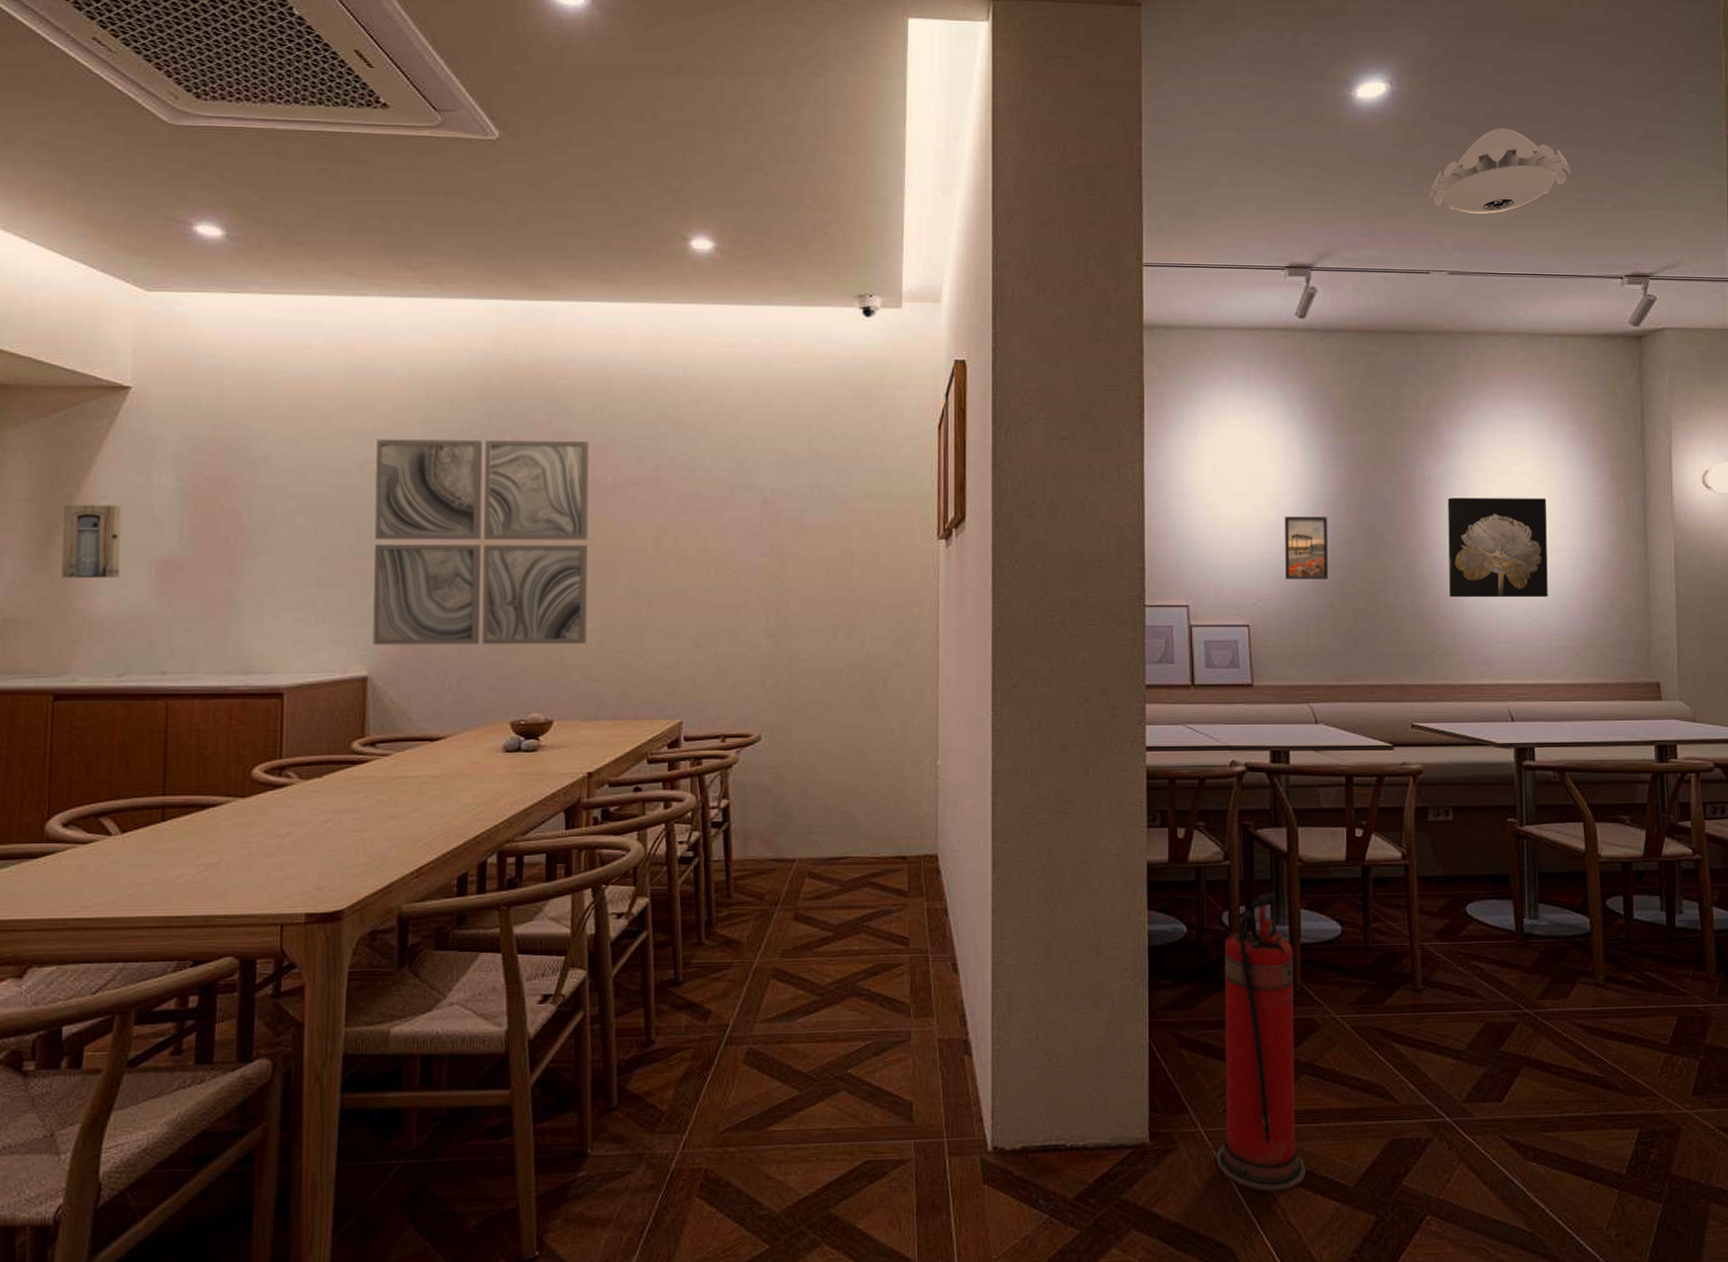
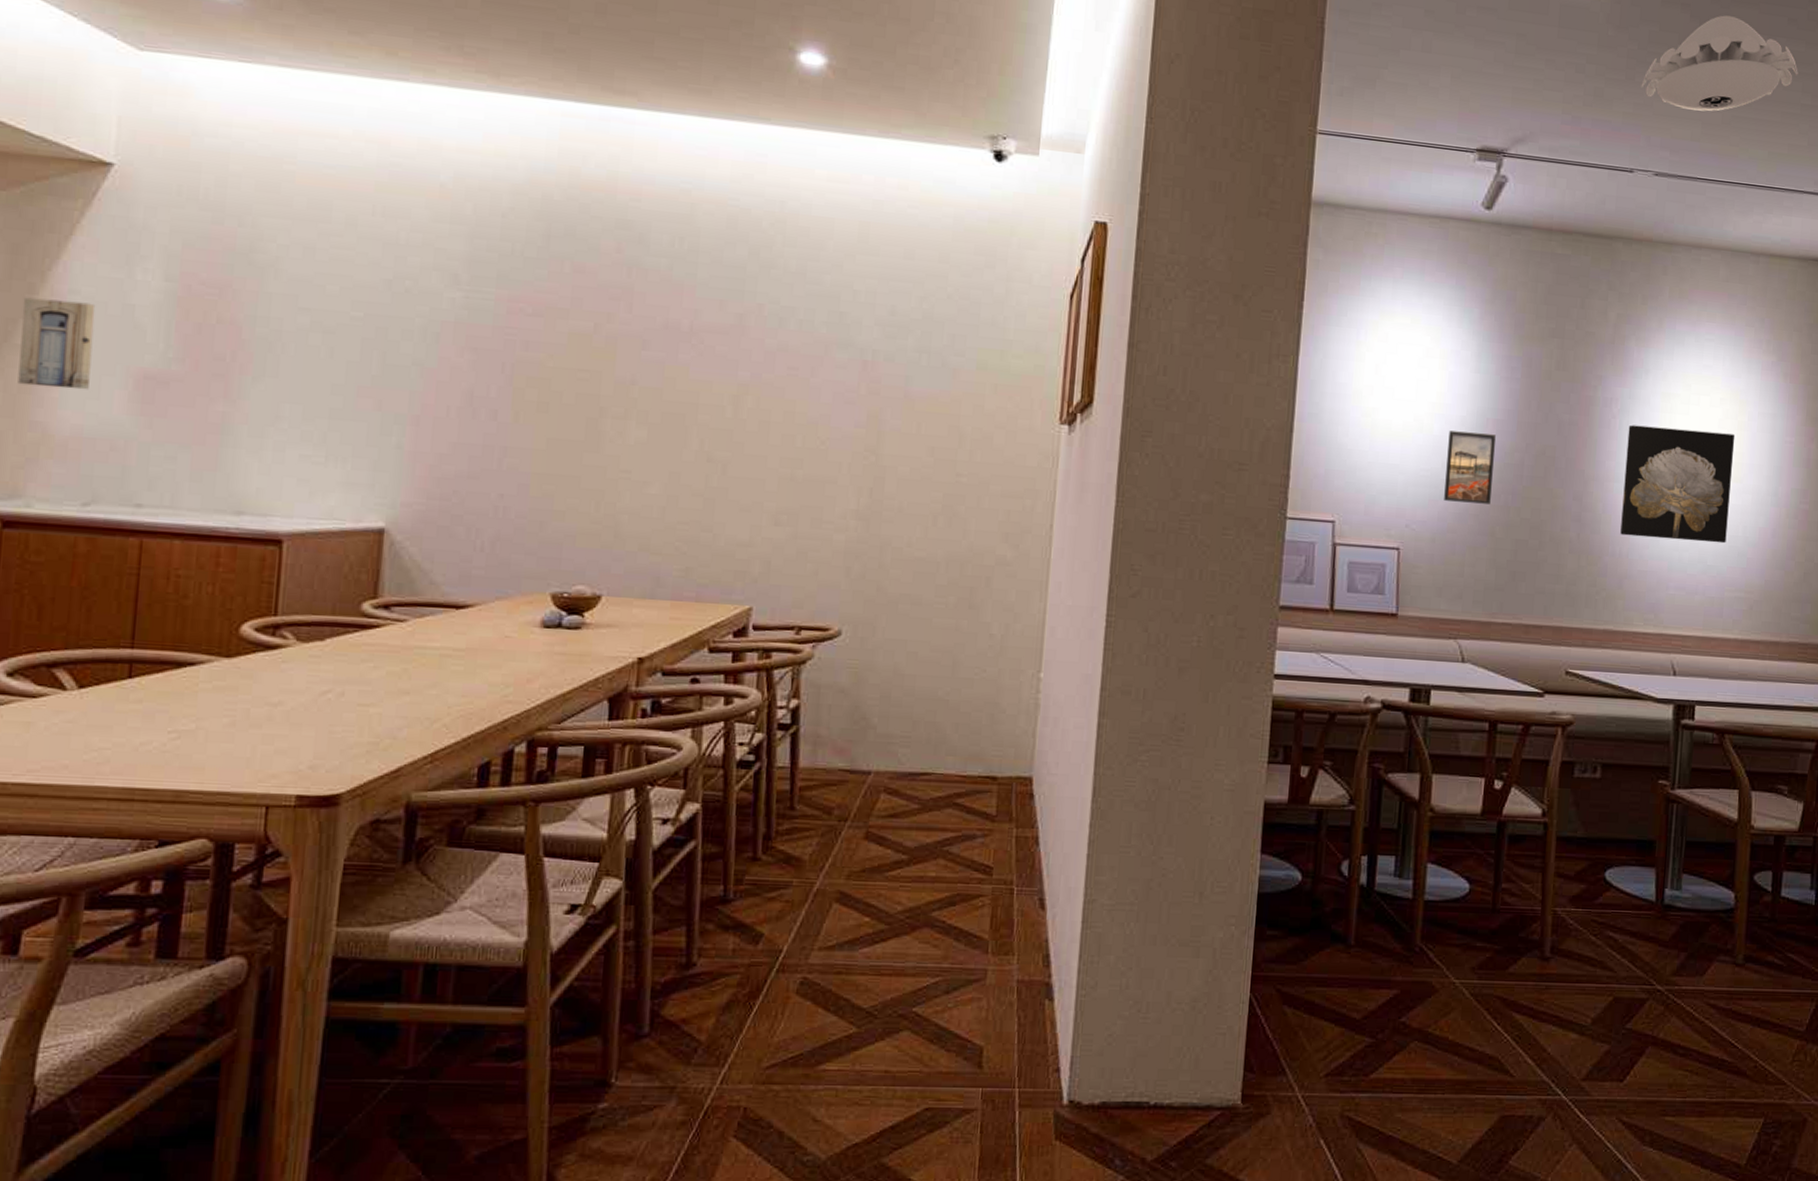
wall art: present [373,439,590,645] -> none [393,252,665,511]
fire extinguisher: present [1216,892,1307,1192] -> none [1312,842,1416,1164]

